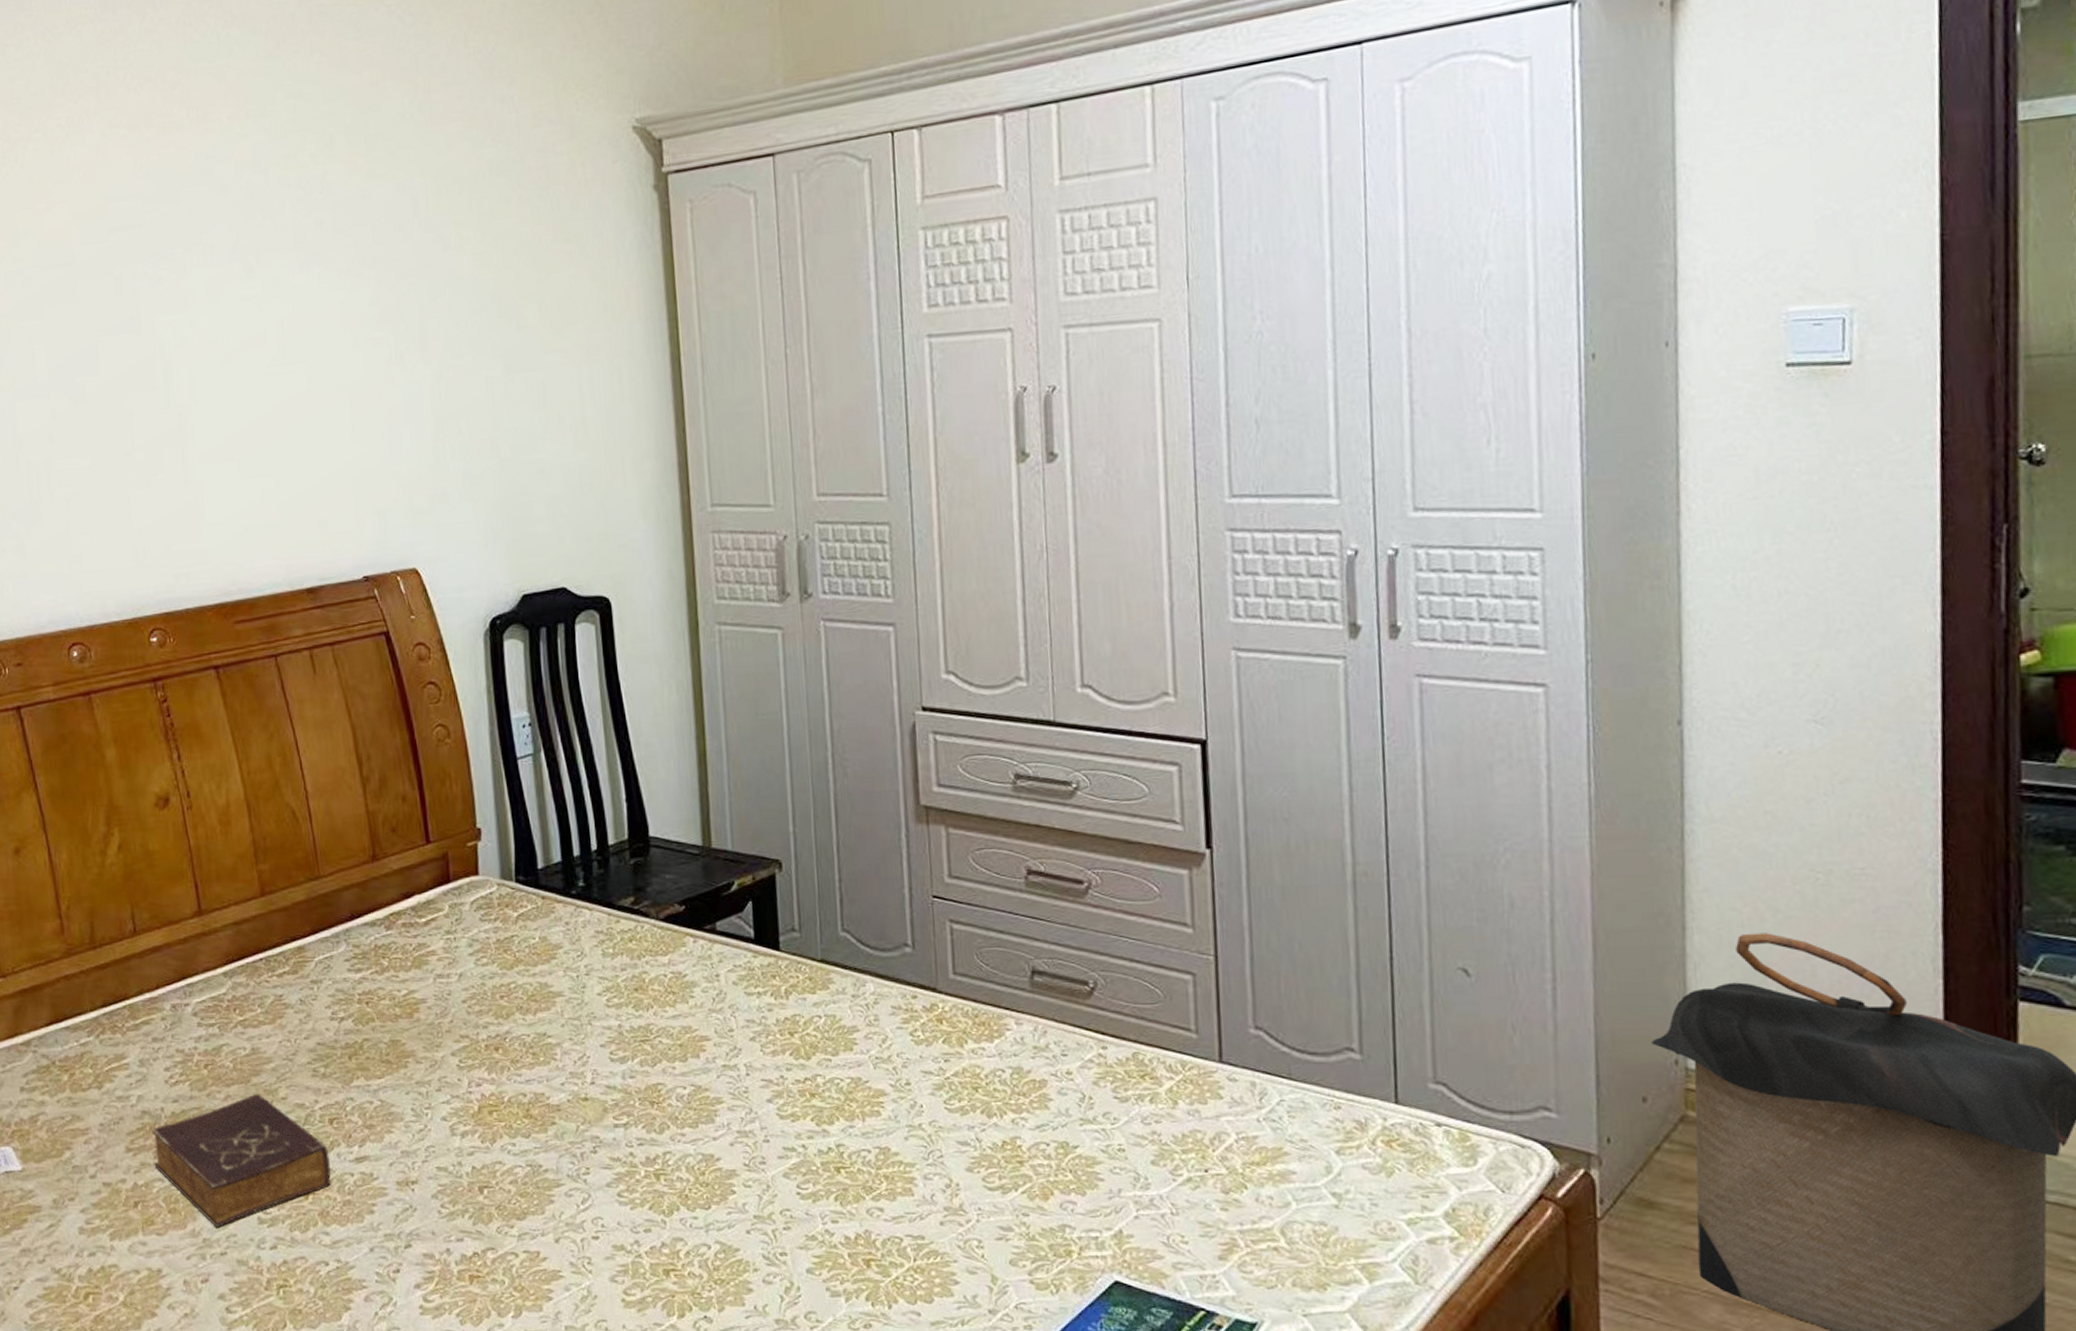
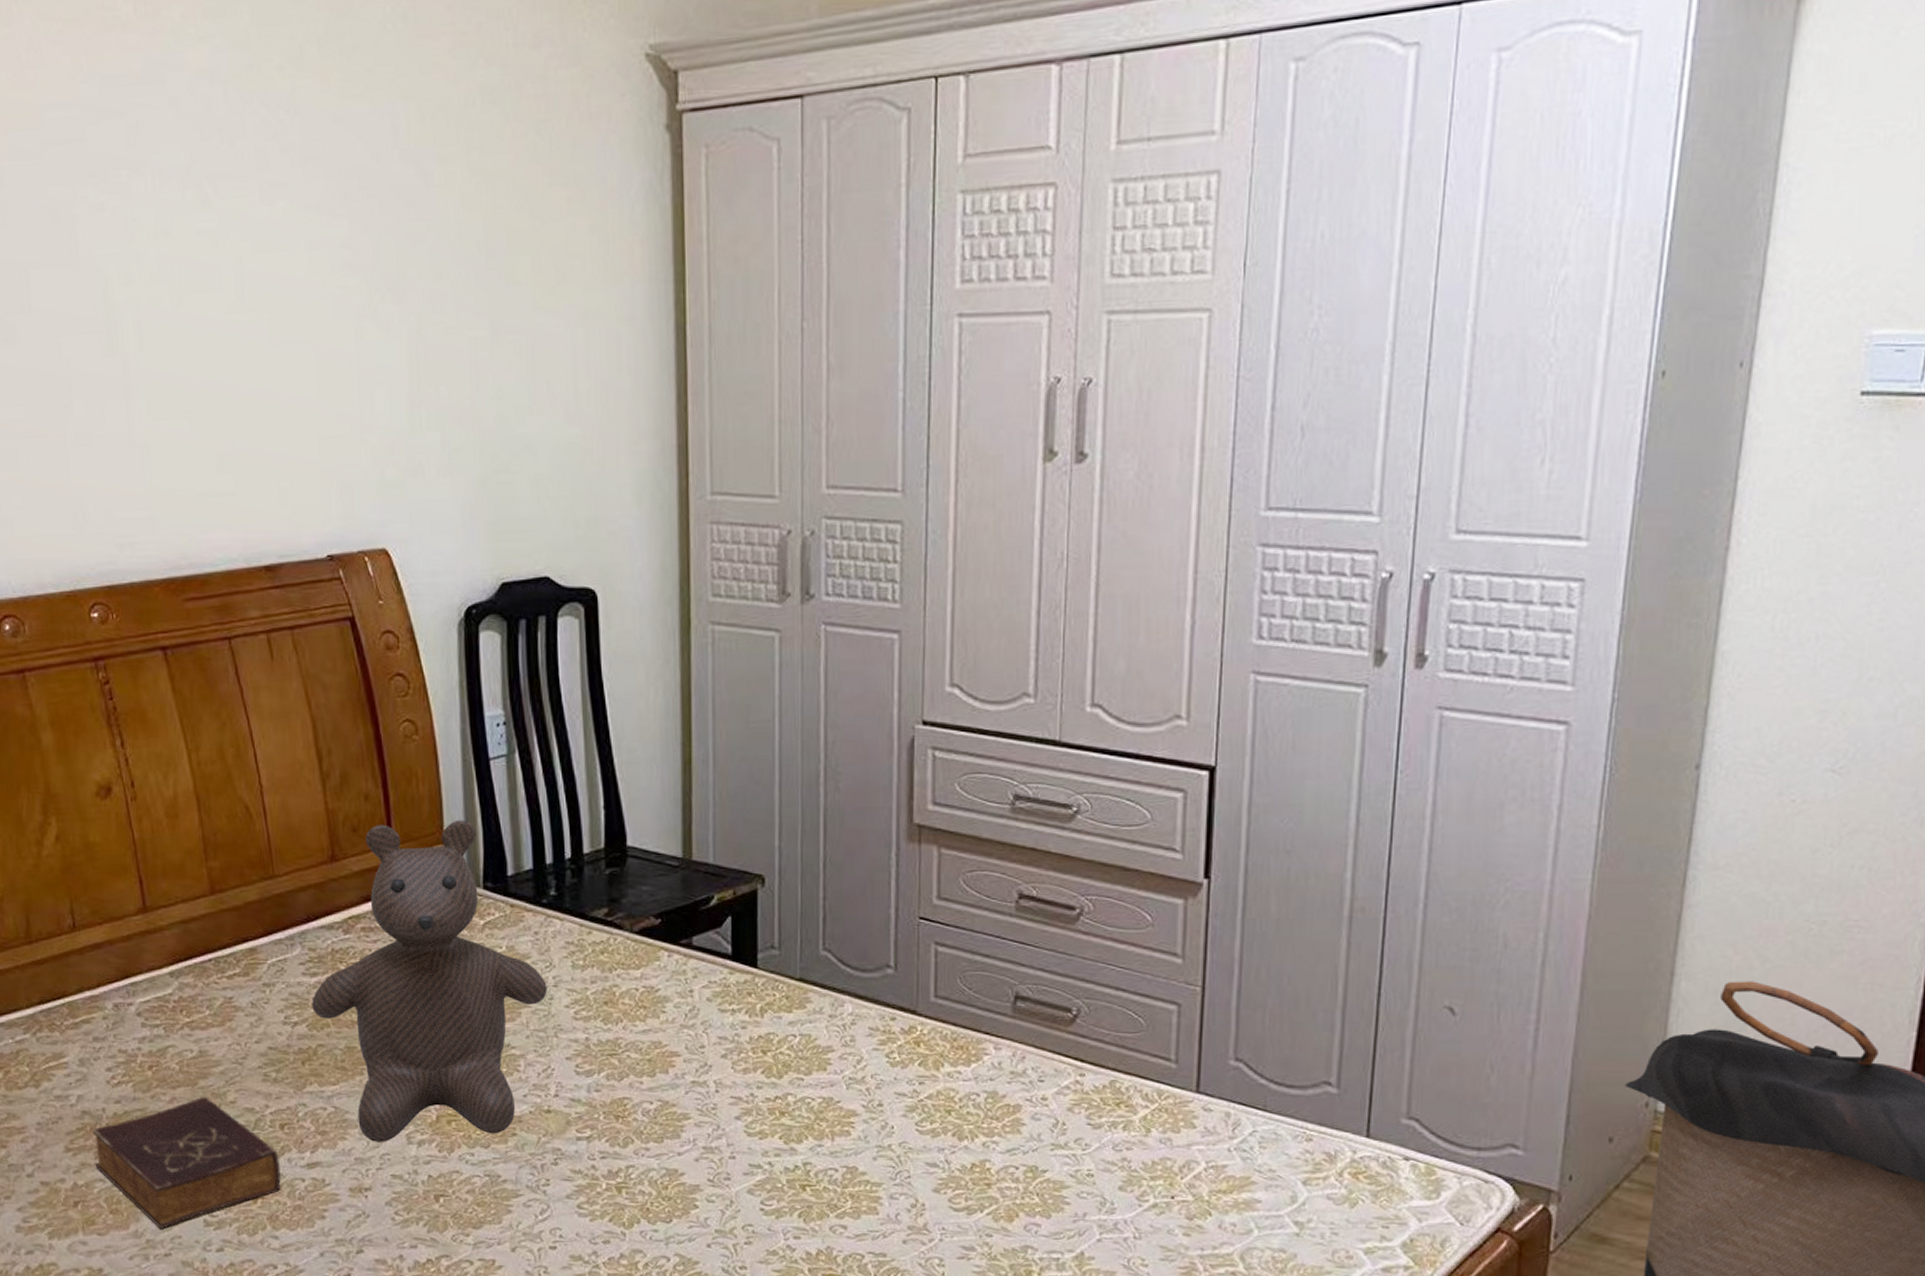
teddy bear: none [357,817,580,1135] -> present [312,820,547,1142]

